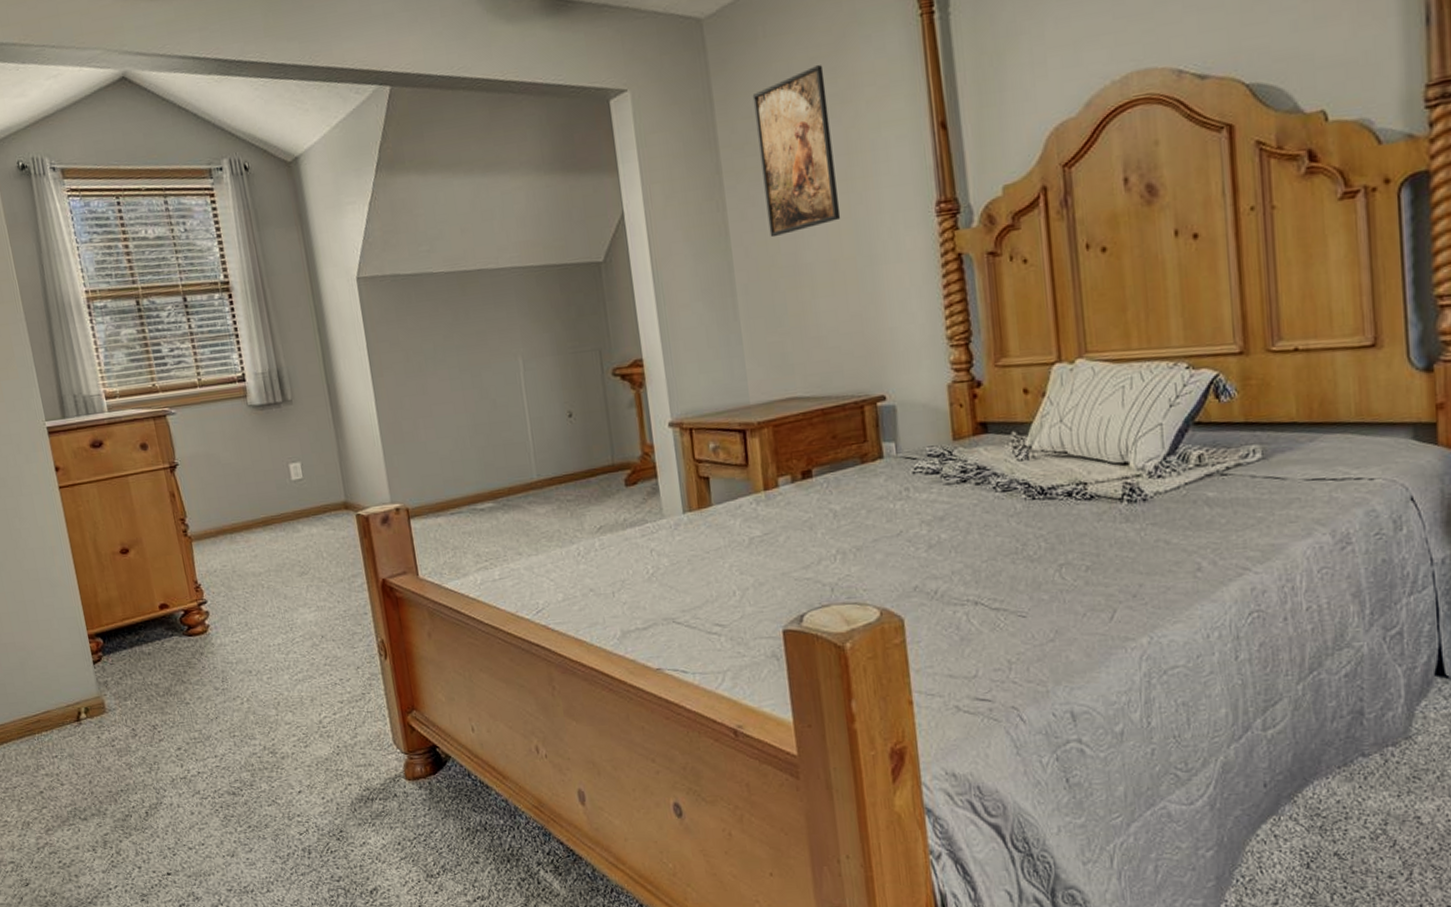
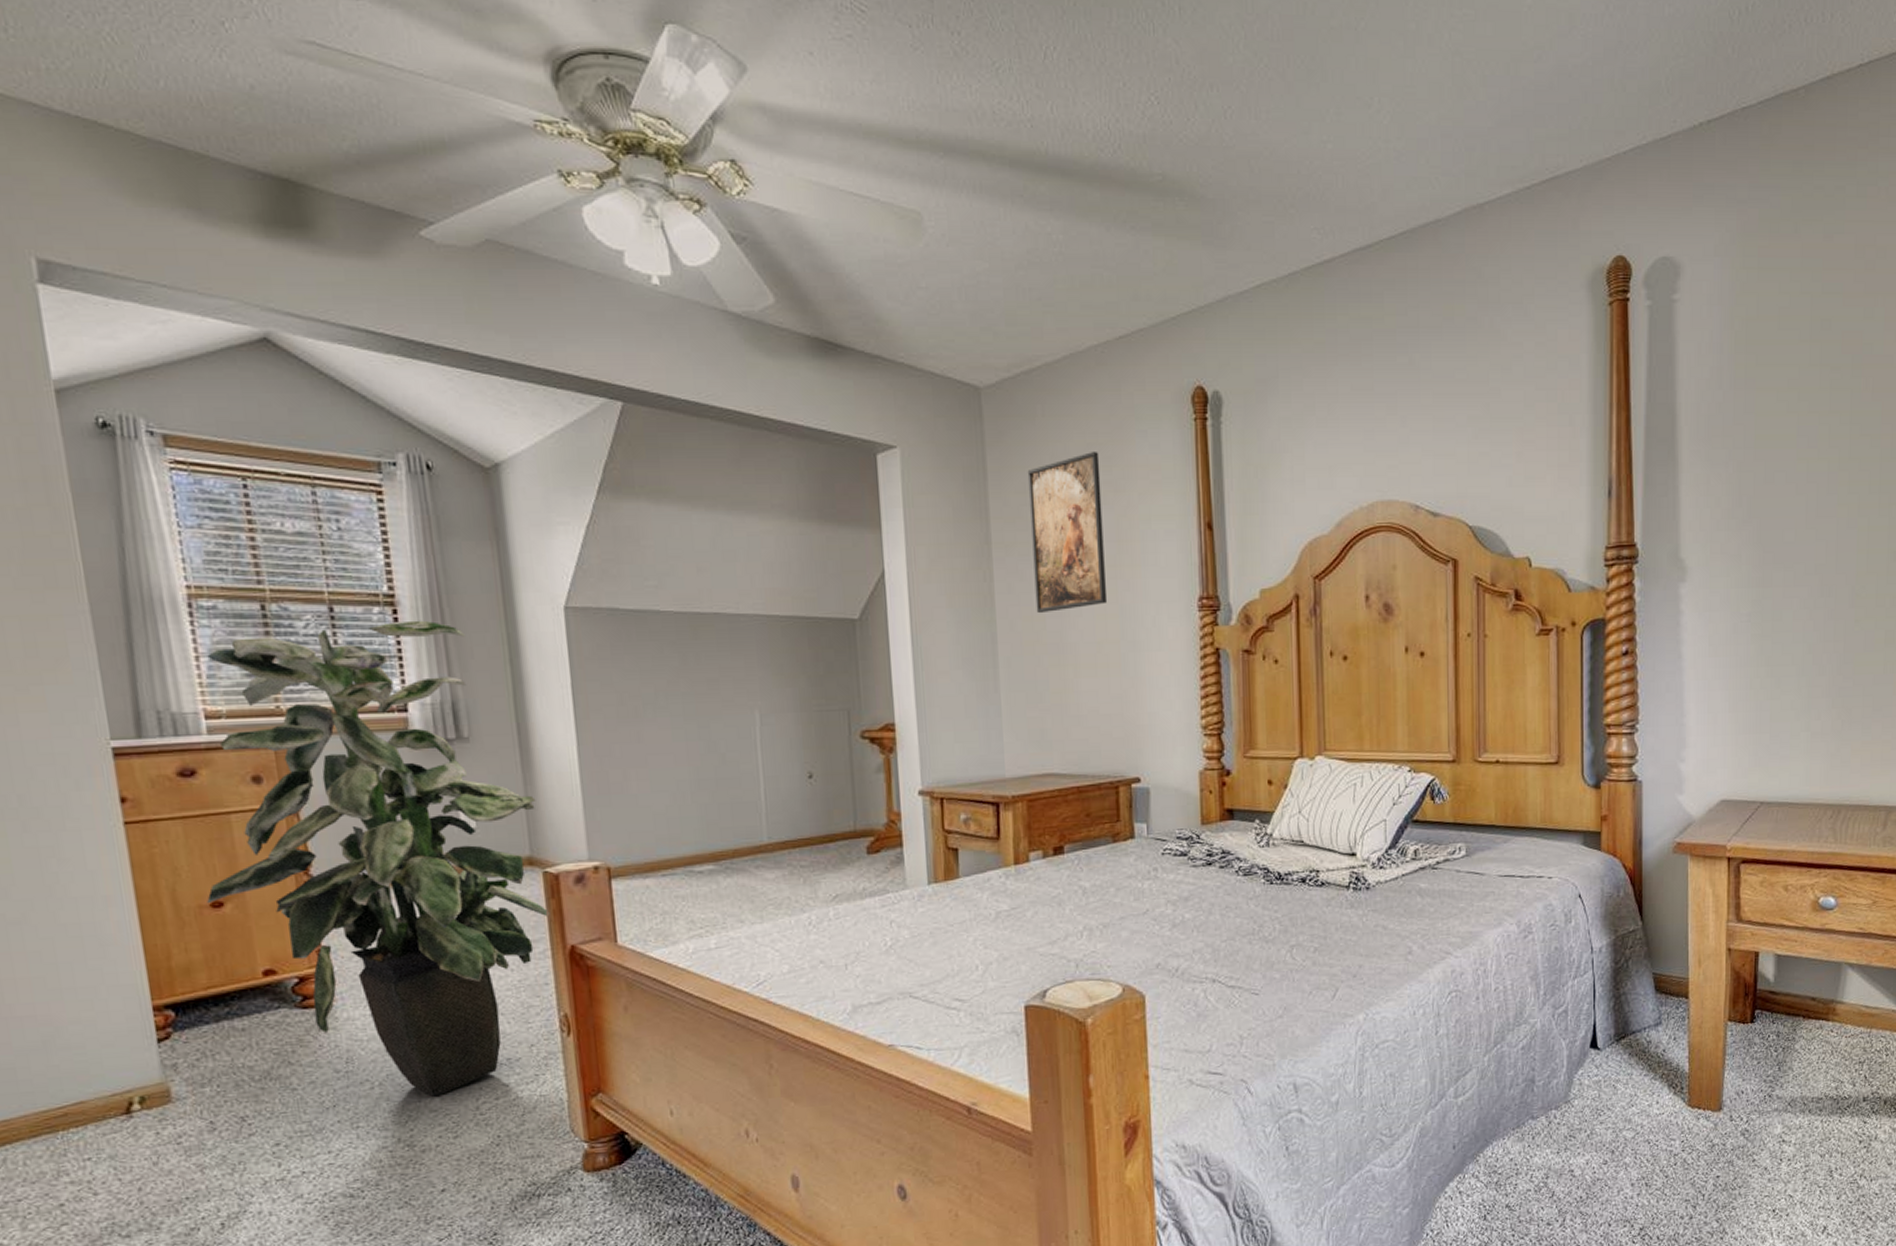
indoor plant: none [103,301,364,711] -> present [207,620,550,1097]

